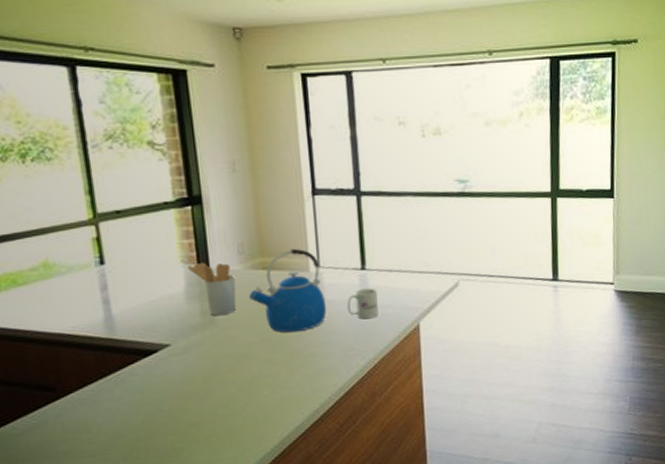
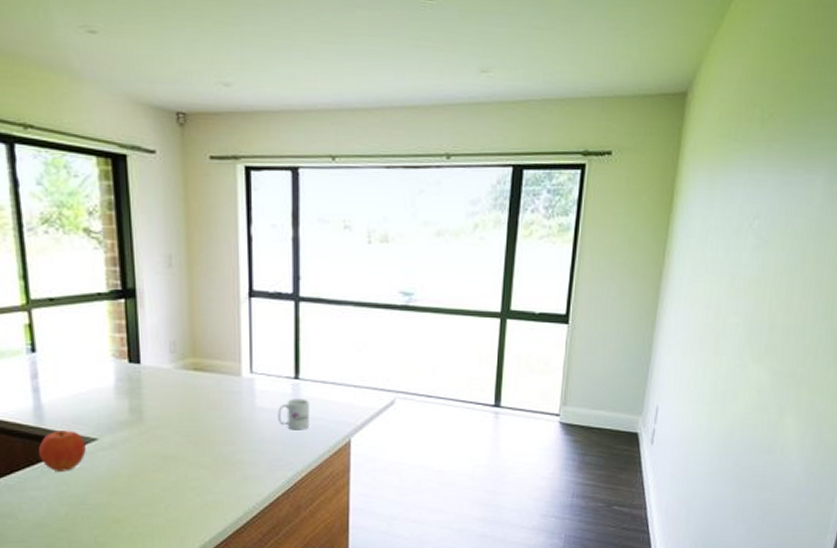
fruit: none [111,338,159,381] -> present [39,430,86,471]
utensil holder: present [188,262,237,316] -> none [118,357,166,414]
kettle: present [249,248,327,333] -> none [179,351,257,438]

